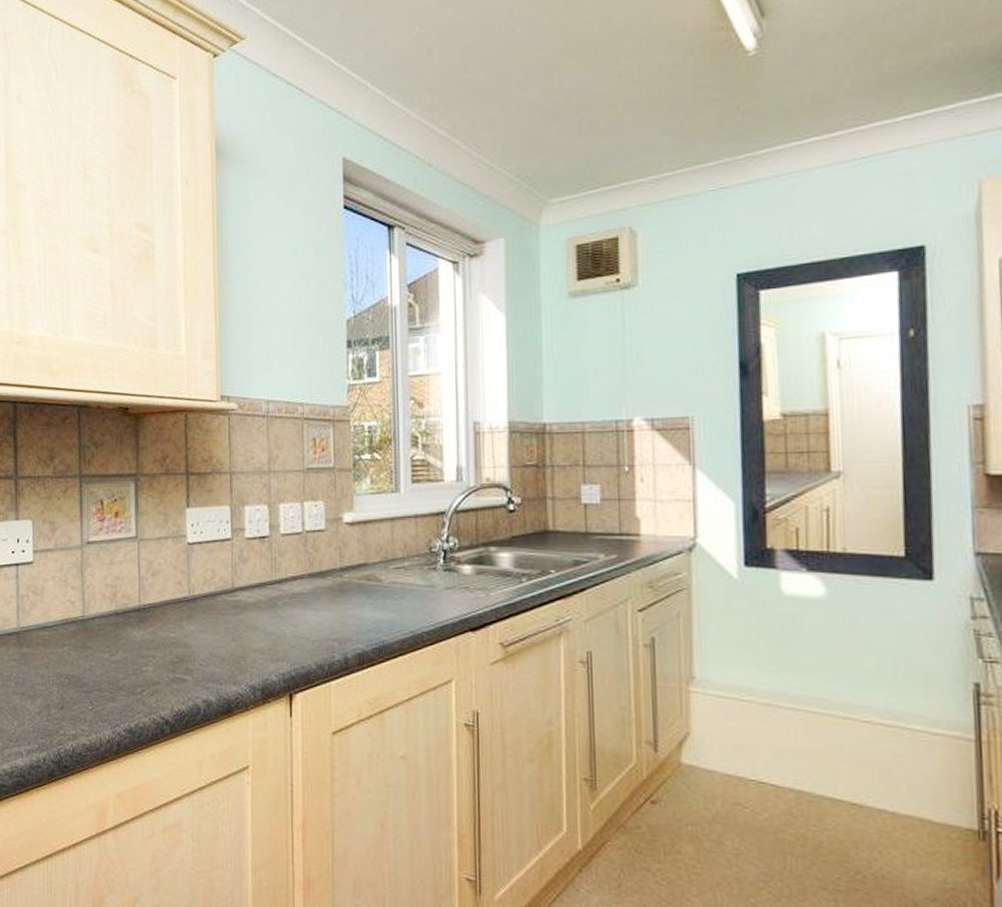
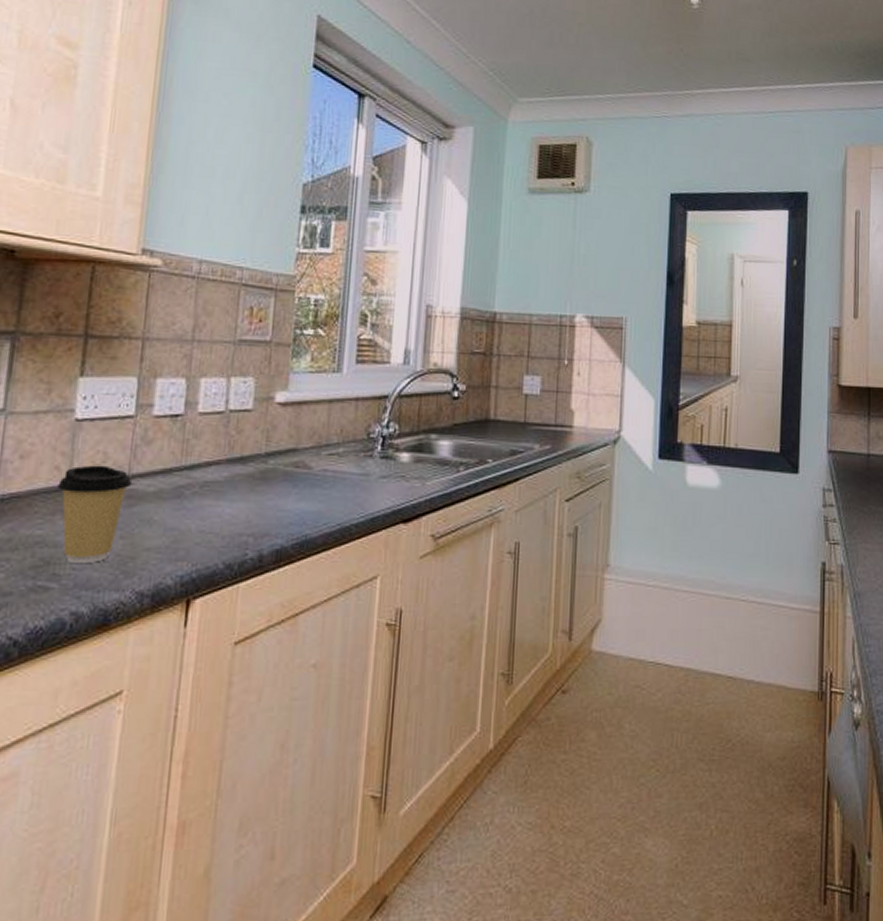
coffee cup: none [181,580,236,662] -> present [57,465,133,564]

